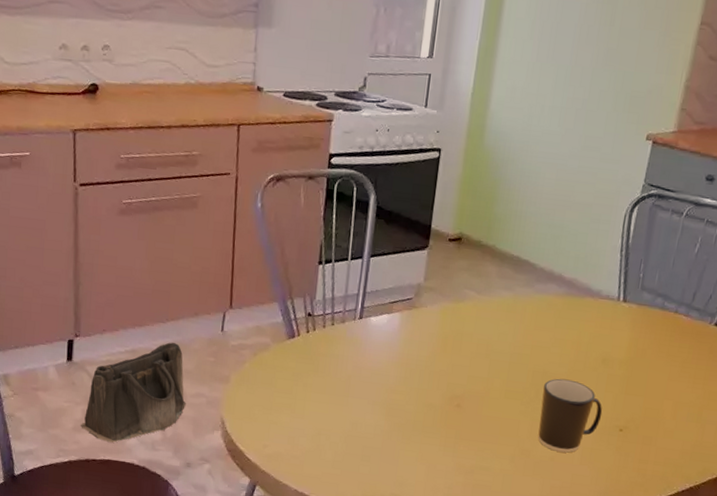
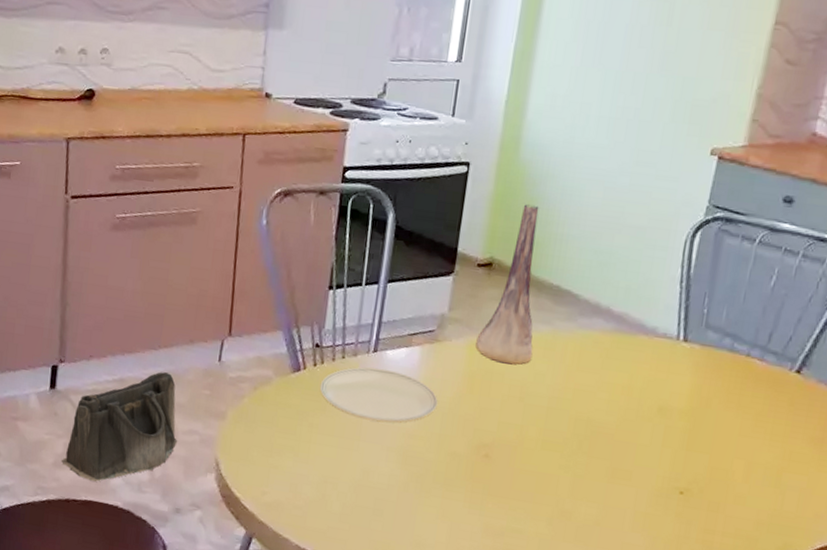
plate: none [312,332,416,381] -> present [319,367,438,423]
vase: none [448,185,502,327] -> present [475,204,539,366]
mug: present [538,378,603,453] -> none [580,428,659,517]

